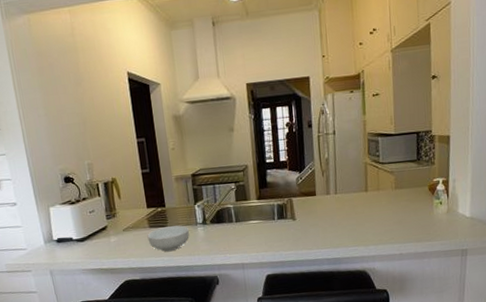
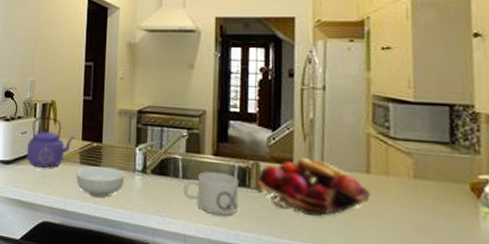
kettle: none [97,193,141,238] -> present [27,116,75,168]
mug: none [237,211,280,244] -> present [184,172,239,216]
fruit basket: none [291,188,369,229] -> present [256,158,371,216]

